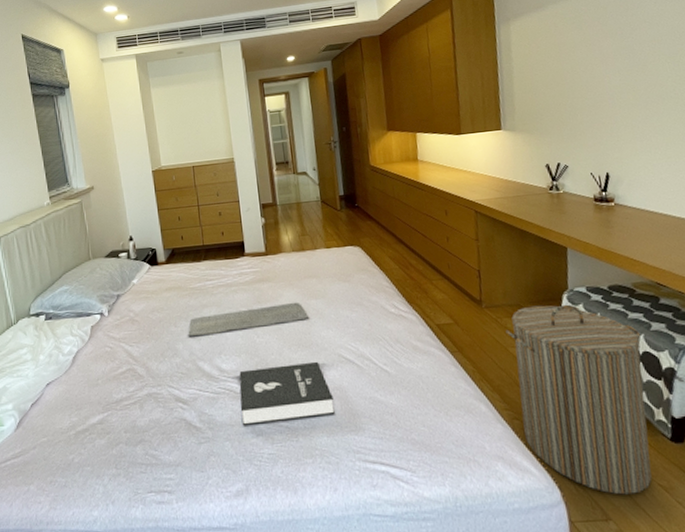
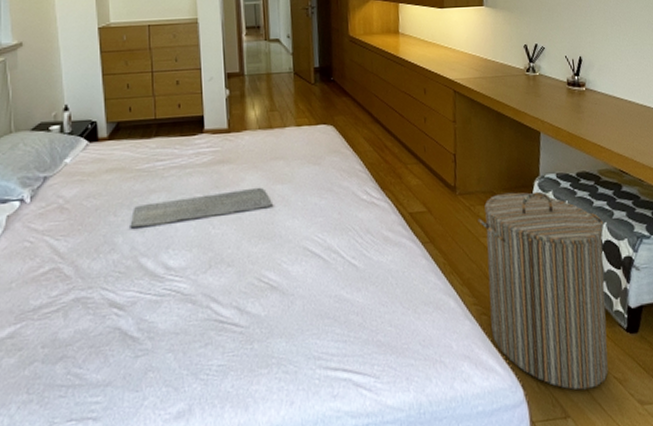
booklet: present [239,361,335,426] -> none [187,255,296,334]

